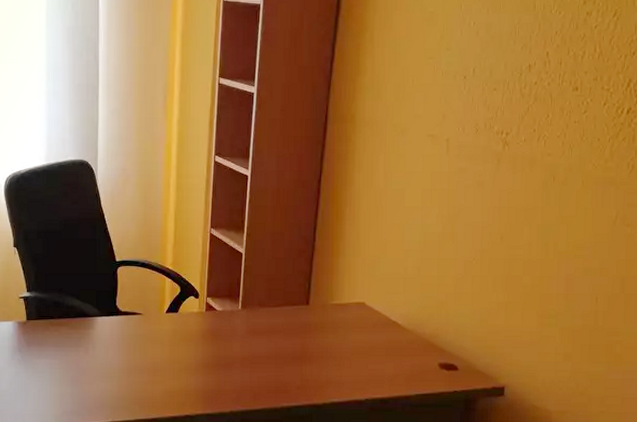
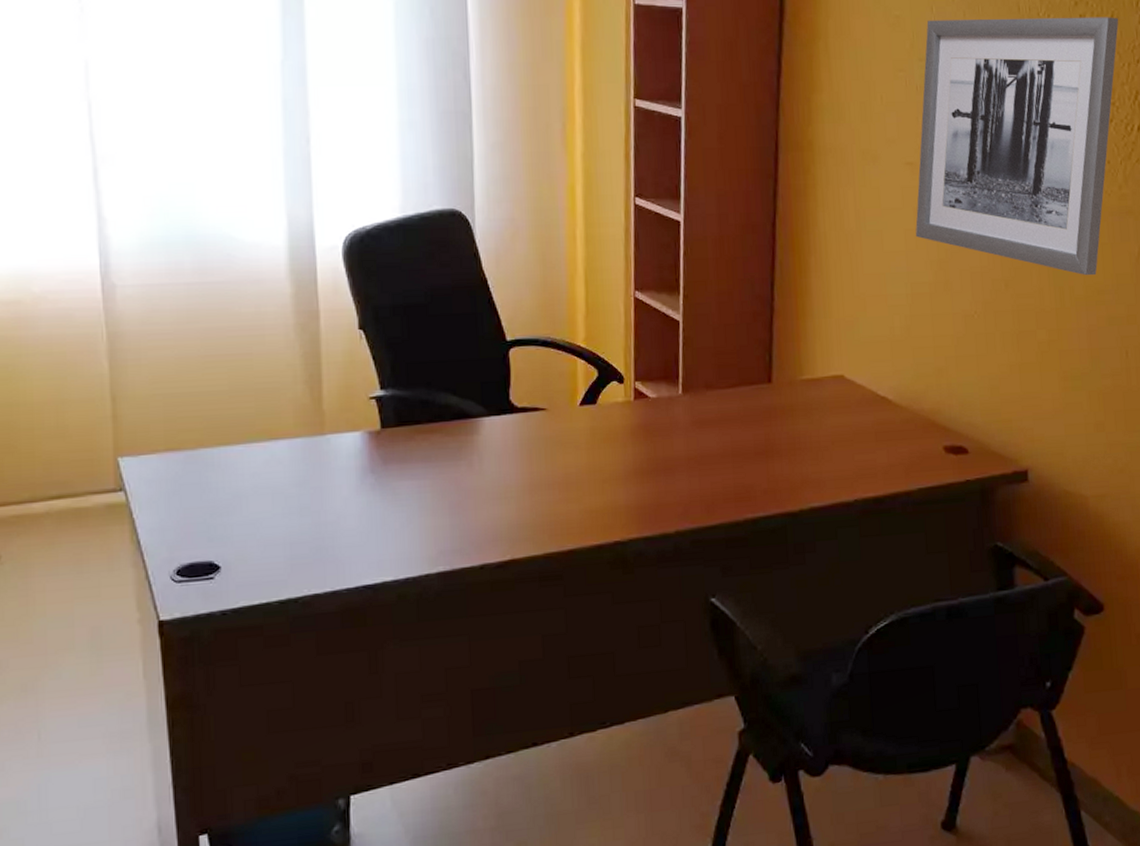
wall art: none [430,14,621,234] -> present [915,17,1119,276]

